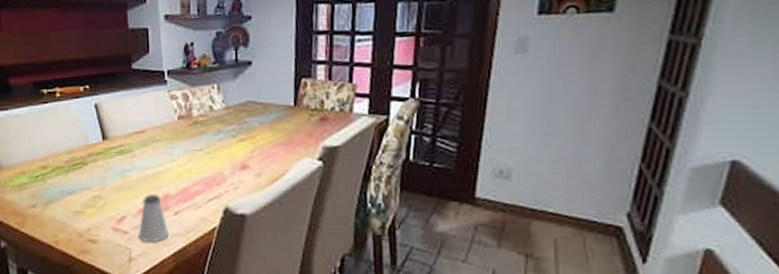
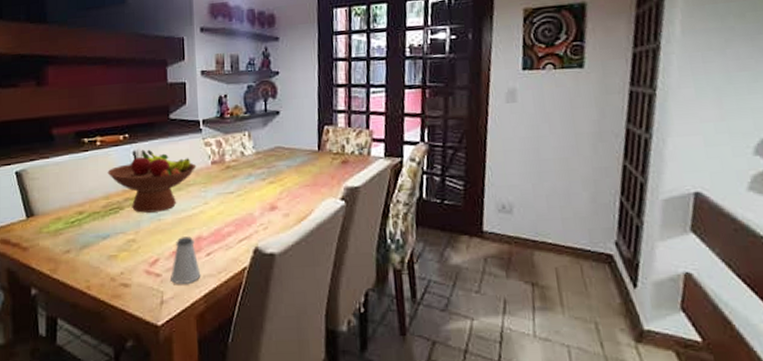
fruit bowl: none [69,102,162,169] -> present [107,149,197,213]

